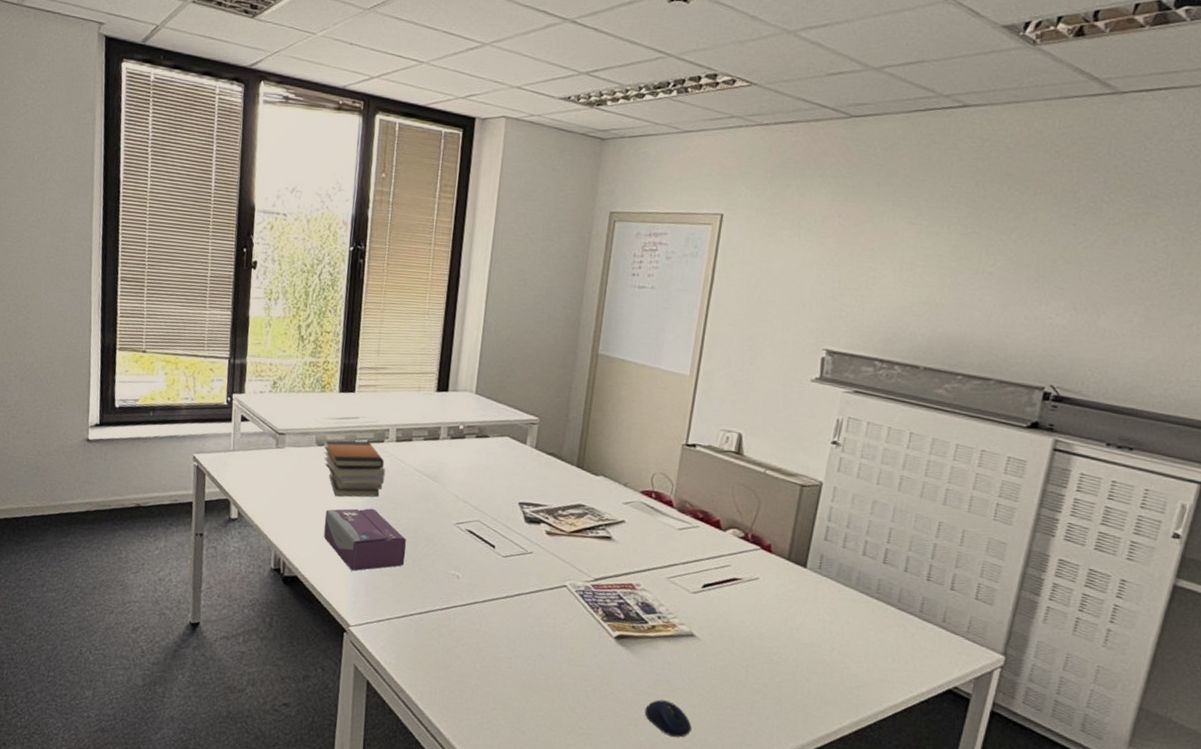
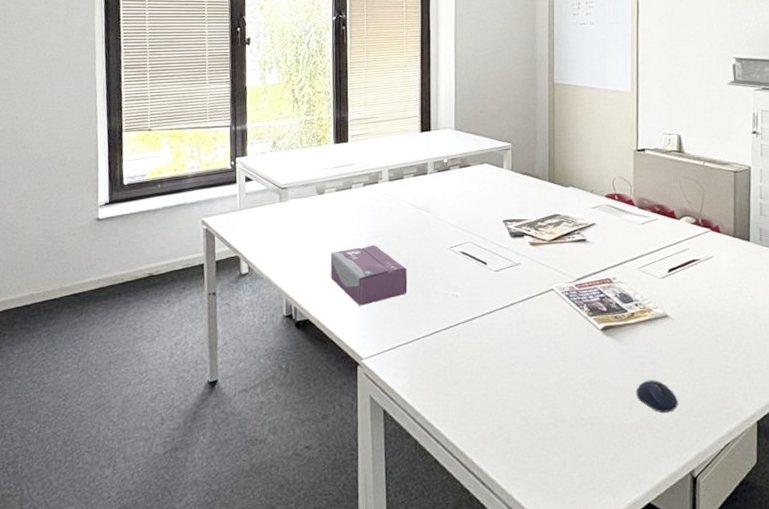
book stack: present [324,440,386,498] -> none [324,184,383,239]

